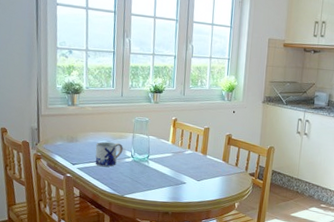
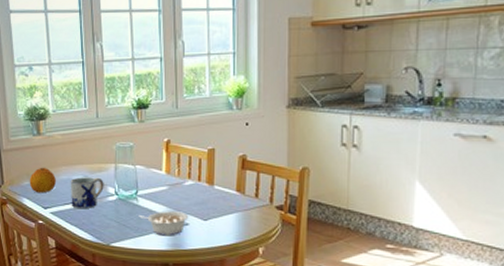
fruit: none [61,131,84,153] -> present [29,167,56,193]
legume: none [148,172,187,192] -> present [139,211,189,236]

